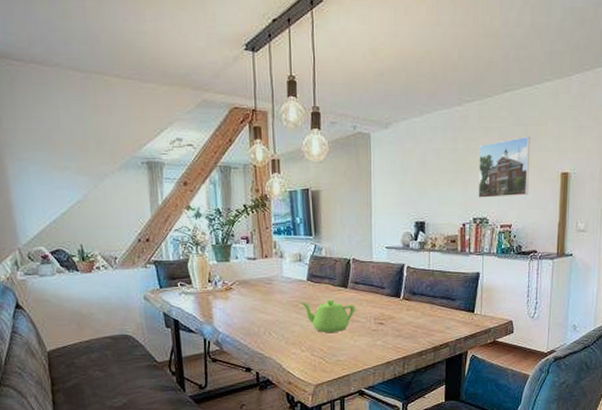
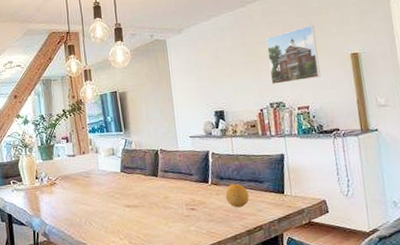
teapot: present [301,299,356,333] -> none [117,188,167,221]
fruit: none [416,299,439,324] -> present [225,183,249,208]

